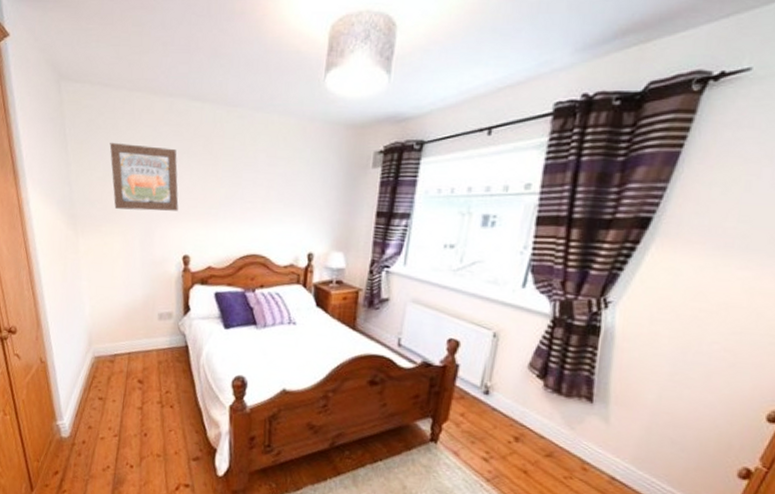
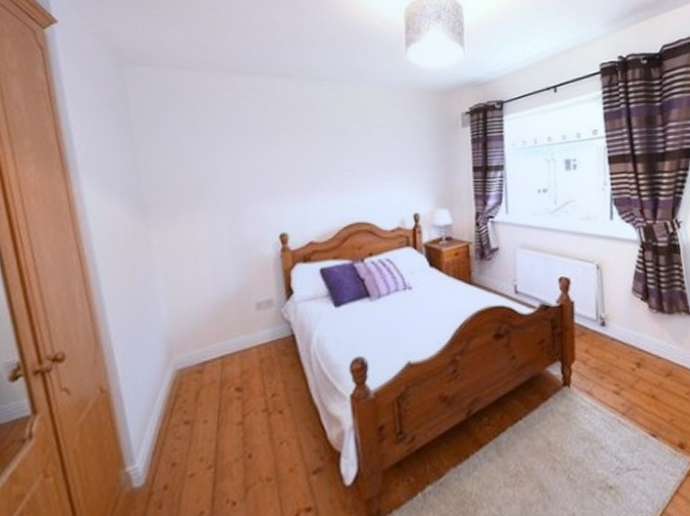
wall art: present [109,143,179,211] -> none [185,124,270,193]

